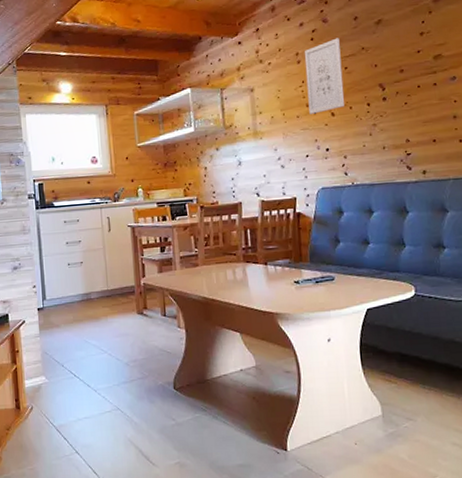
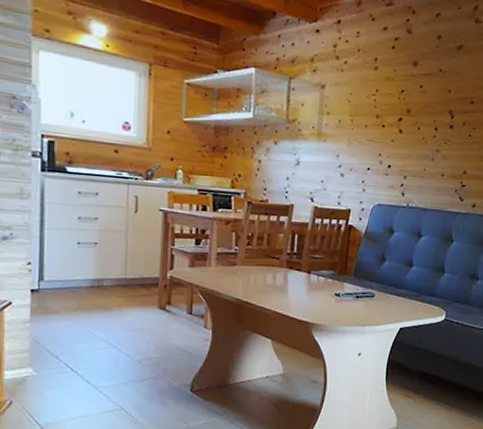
wall art: present [304,38,344,114] -> none [378,52,420,127]

